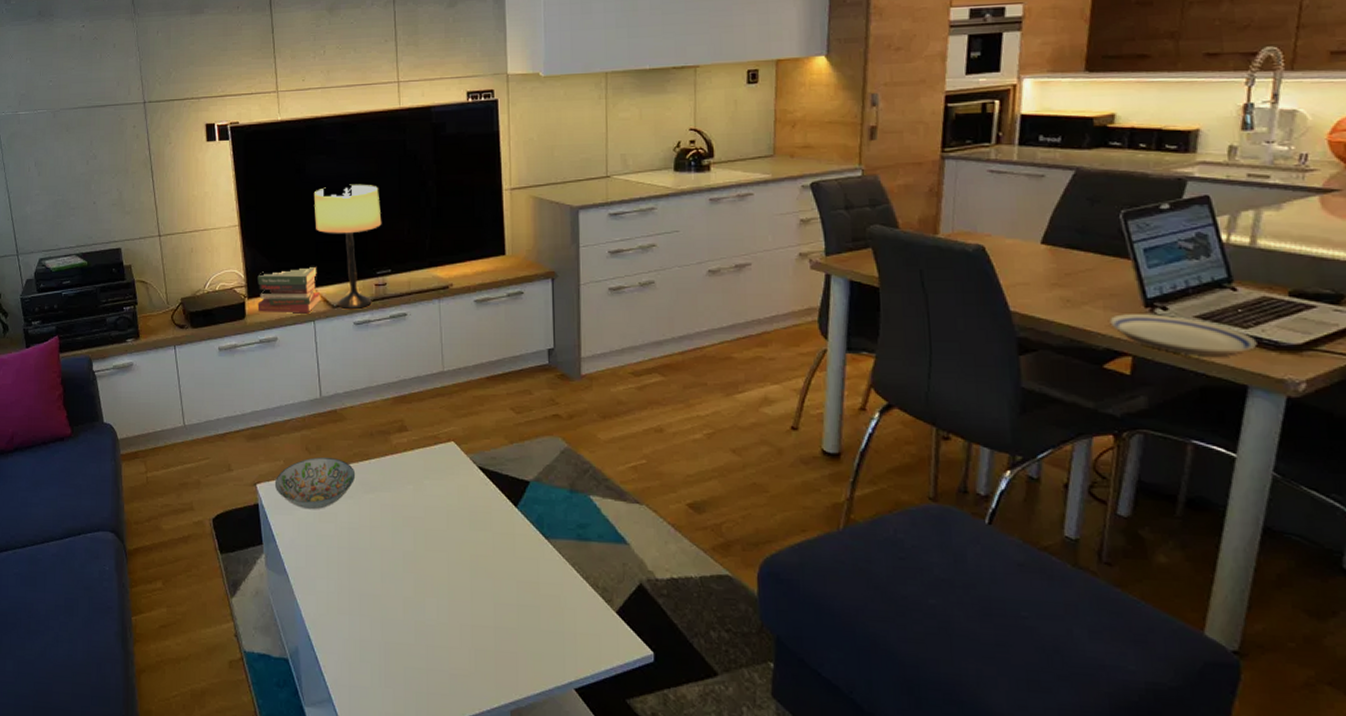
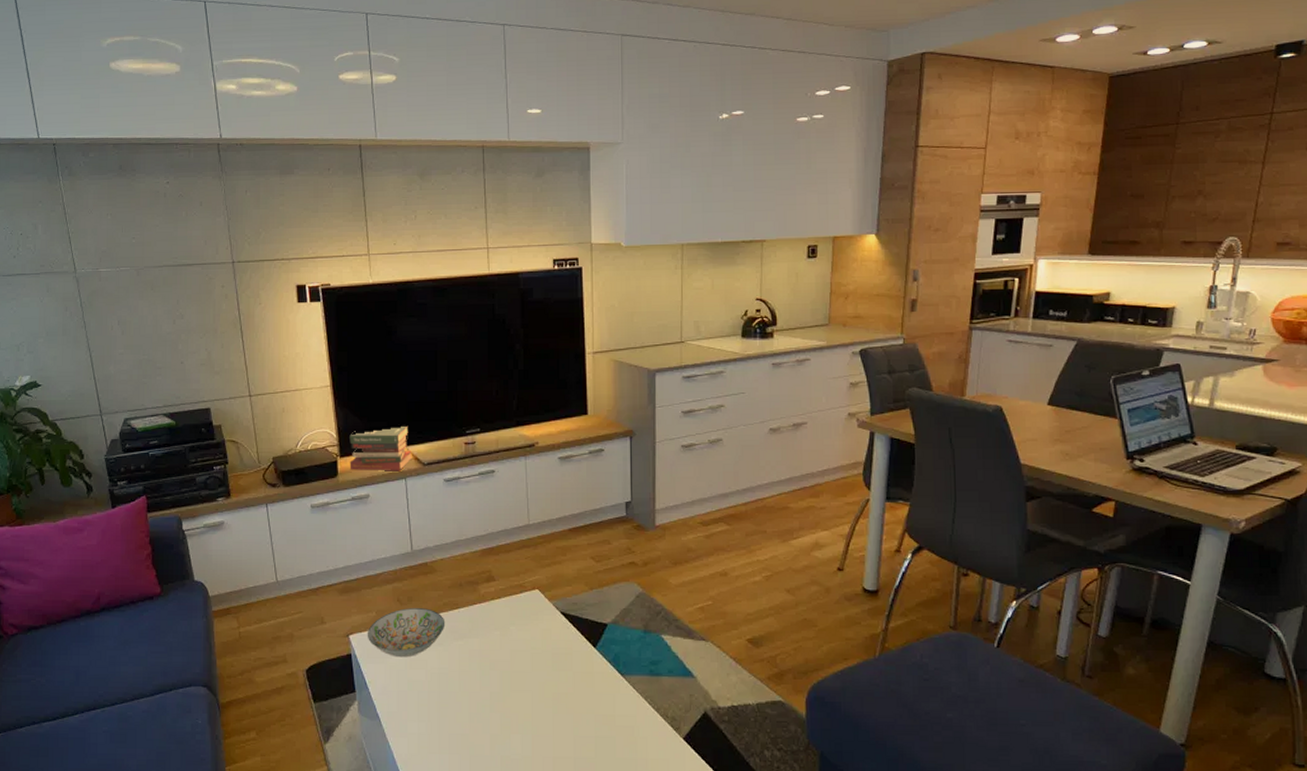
table lamp: present [313,184,382,310] -> none [405,346,471,467]
plate: present [1109,314,1257,357] -> none [1099,465,1211,500]

